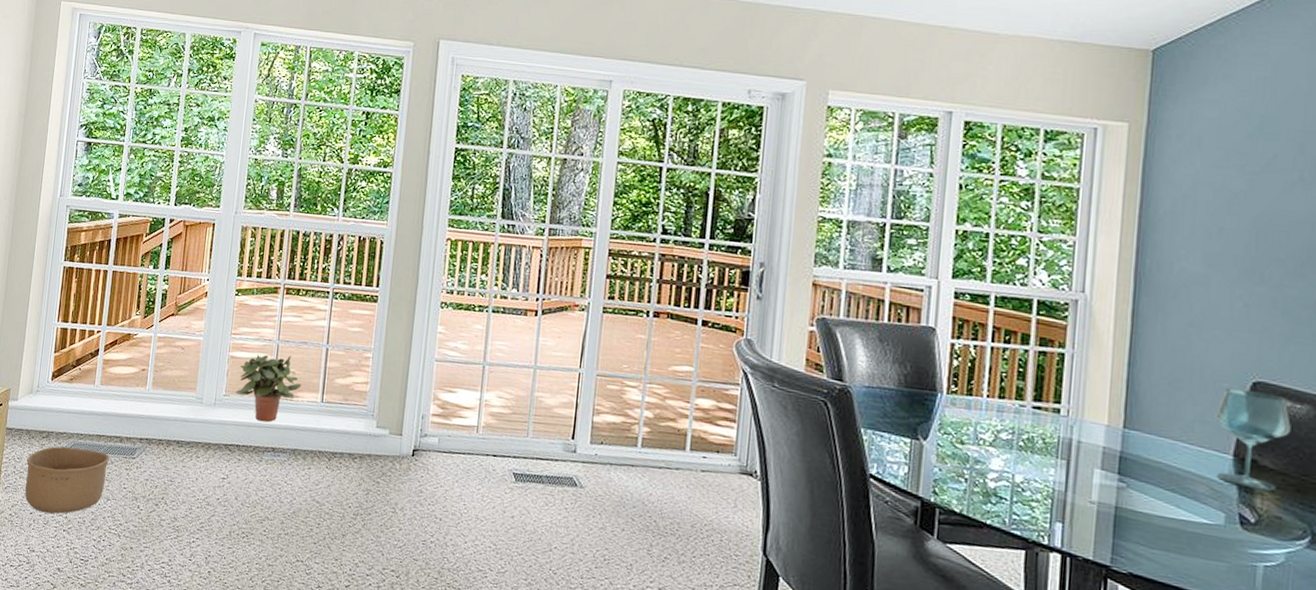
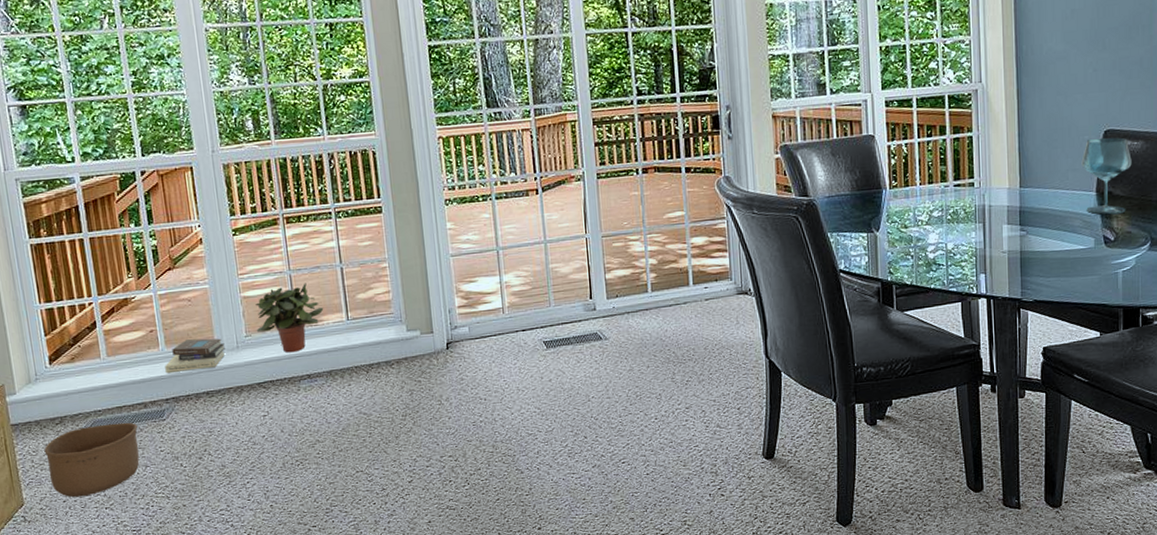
books: none [146,385,204,419] -> present [165,338,226,373]

